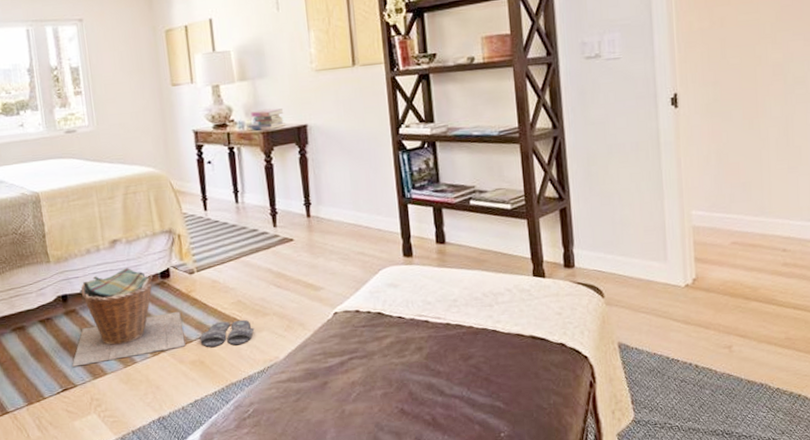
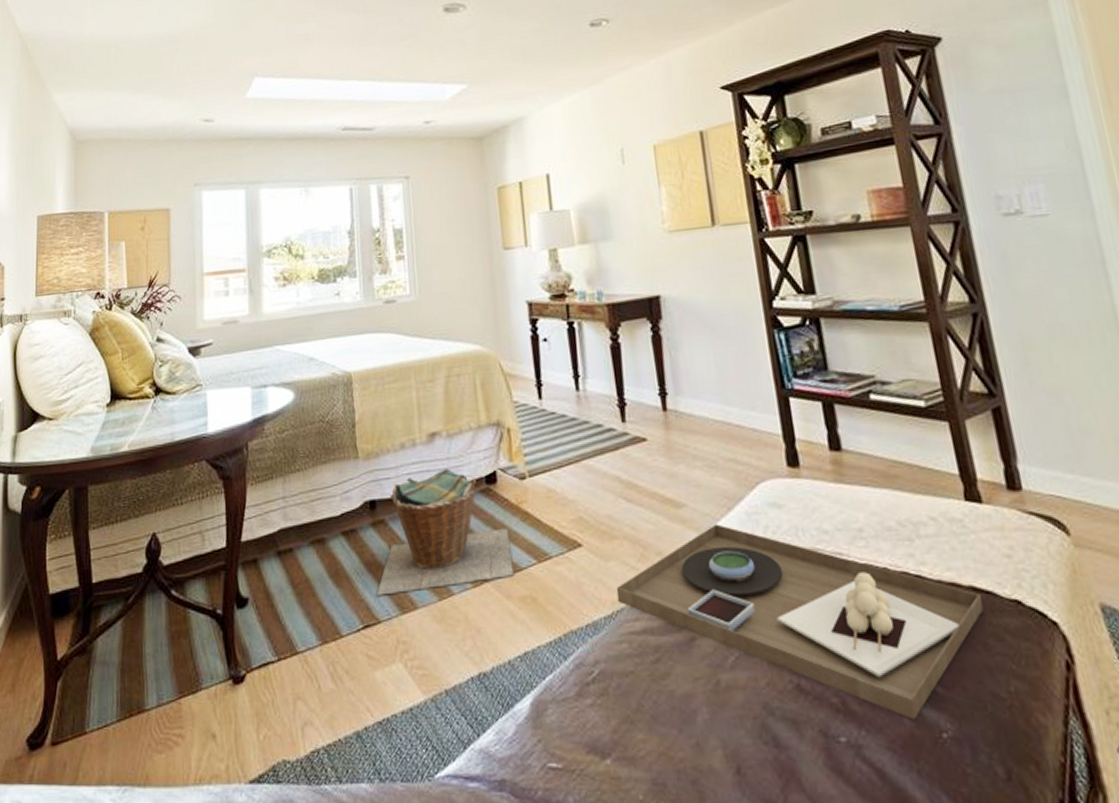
slippers: present [199,319,255,348] -> none [531,543,600,580]
books: present [247,108,285,131] -> none [589,275,634,303]
platter: none [267,301,538,426] -> present [616,524,984,720]

